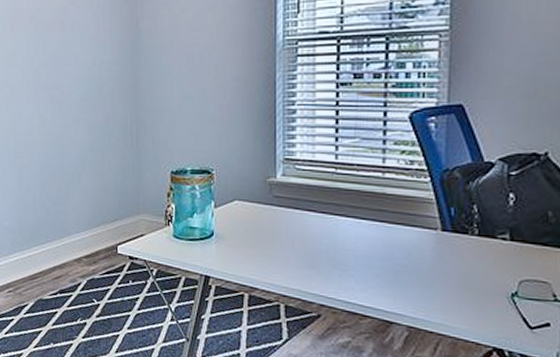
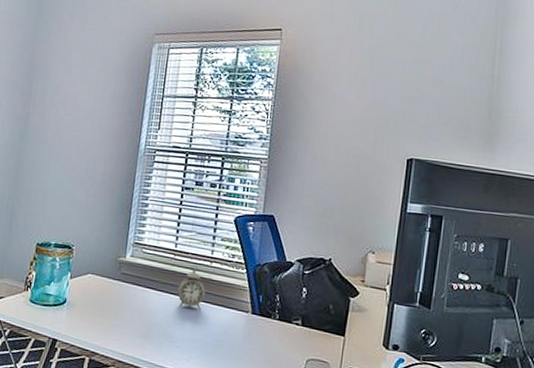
alarm clock: none [344,179,379,231] -> present [177,265,206,310]

